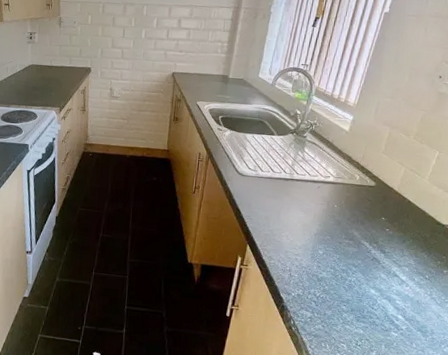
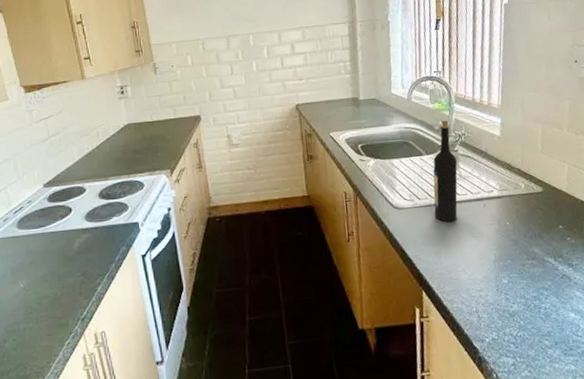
wine bottle: none [272,108,304,195] -> present [433,120,458,223]

